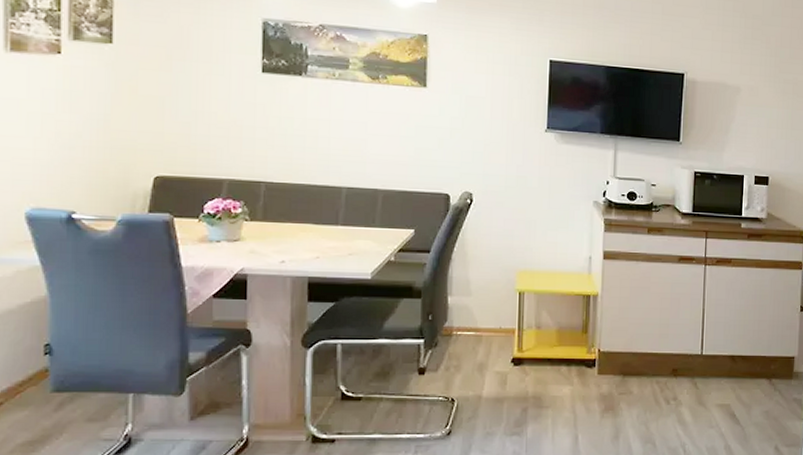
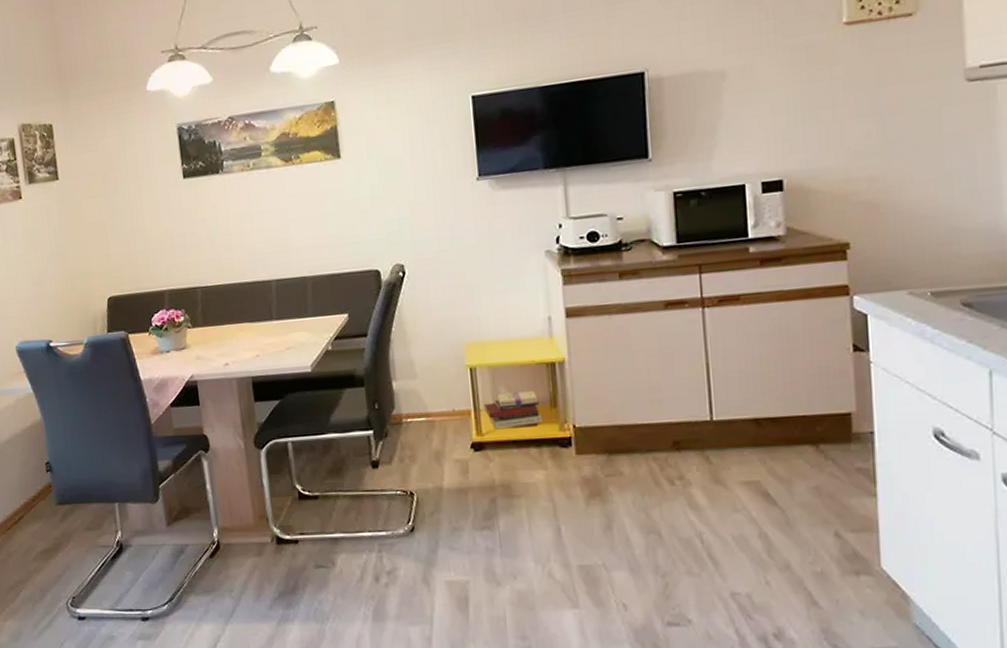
books: none [527,316,574,348] -> present [484,390,542,430]

